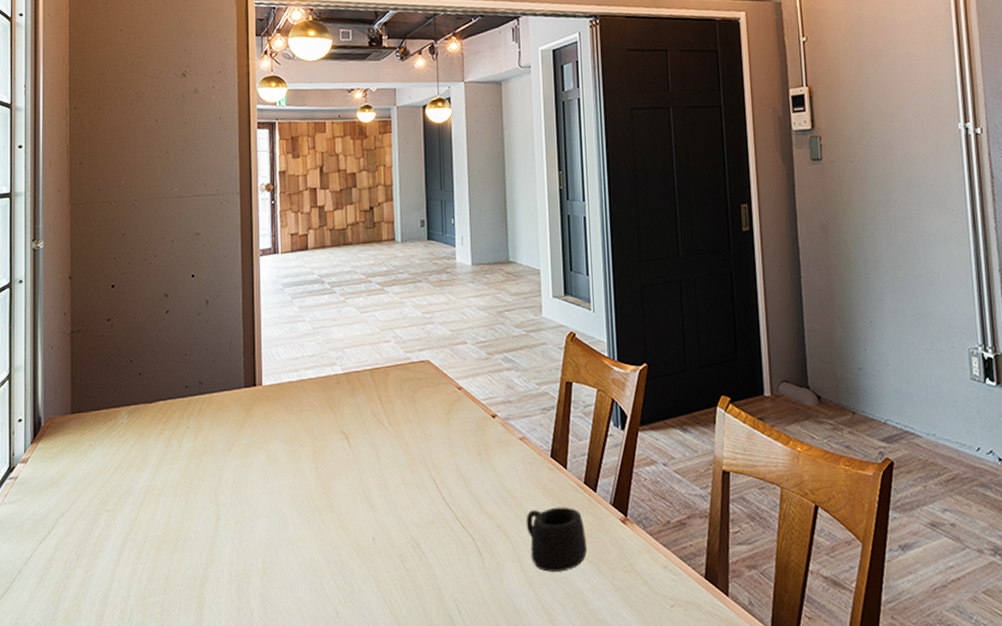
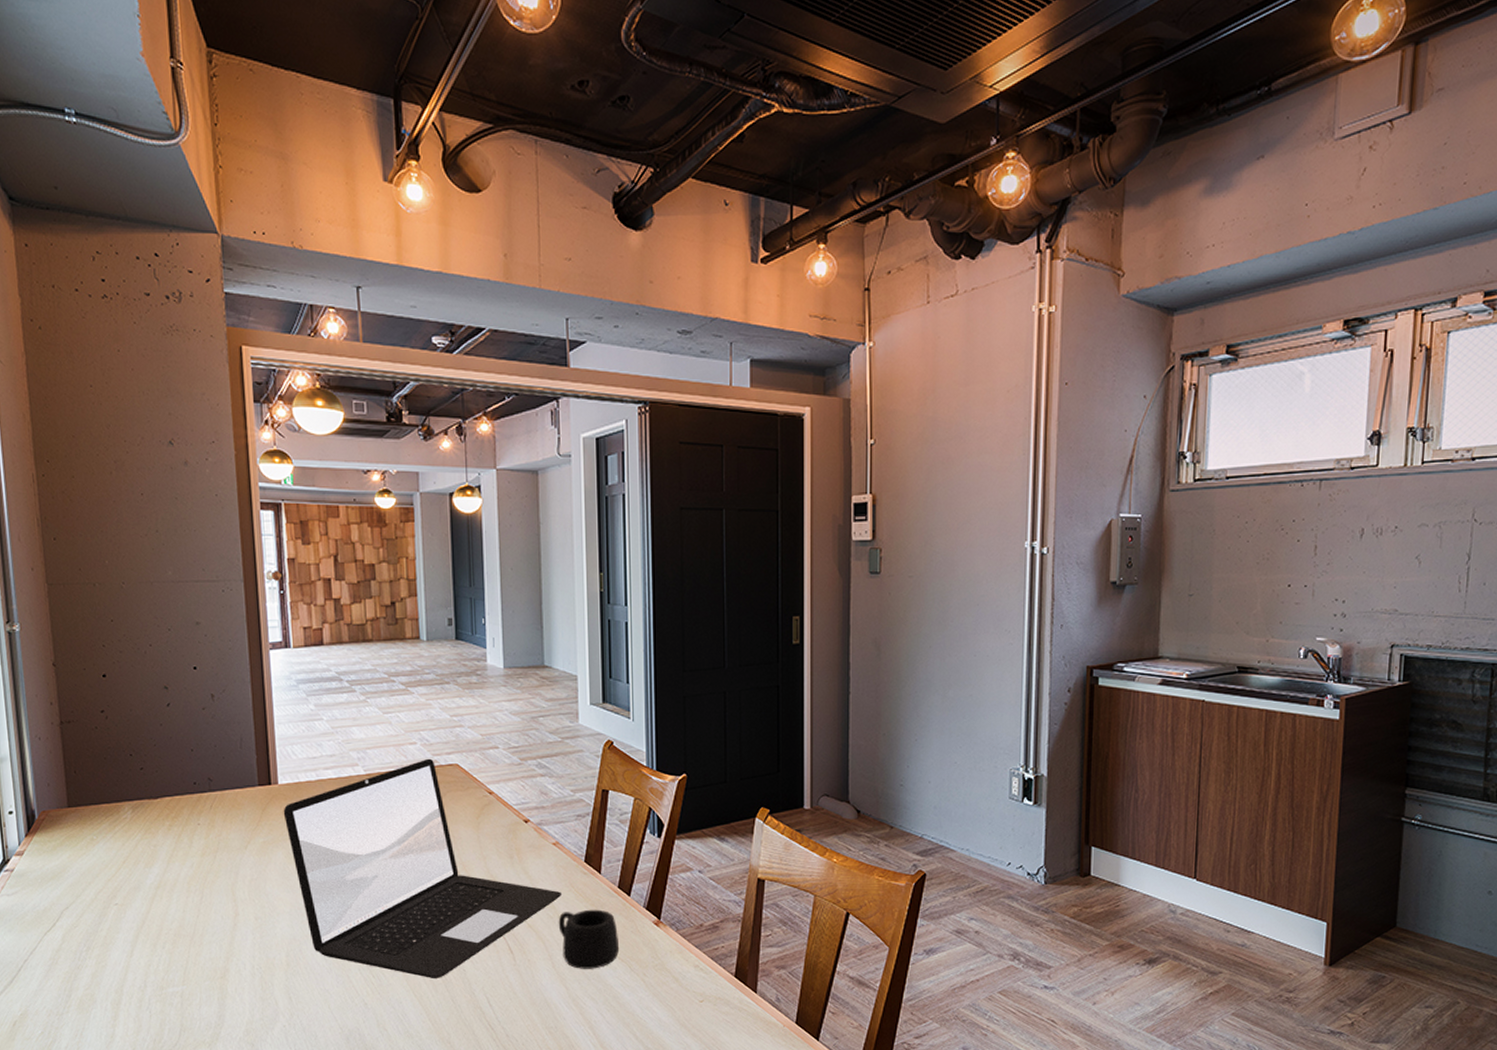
laptop: none [266,355,530,584] -> present [283,758,563,978]

